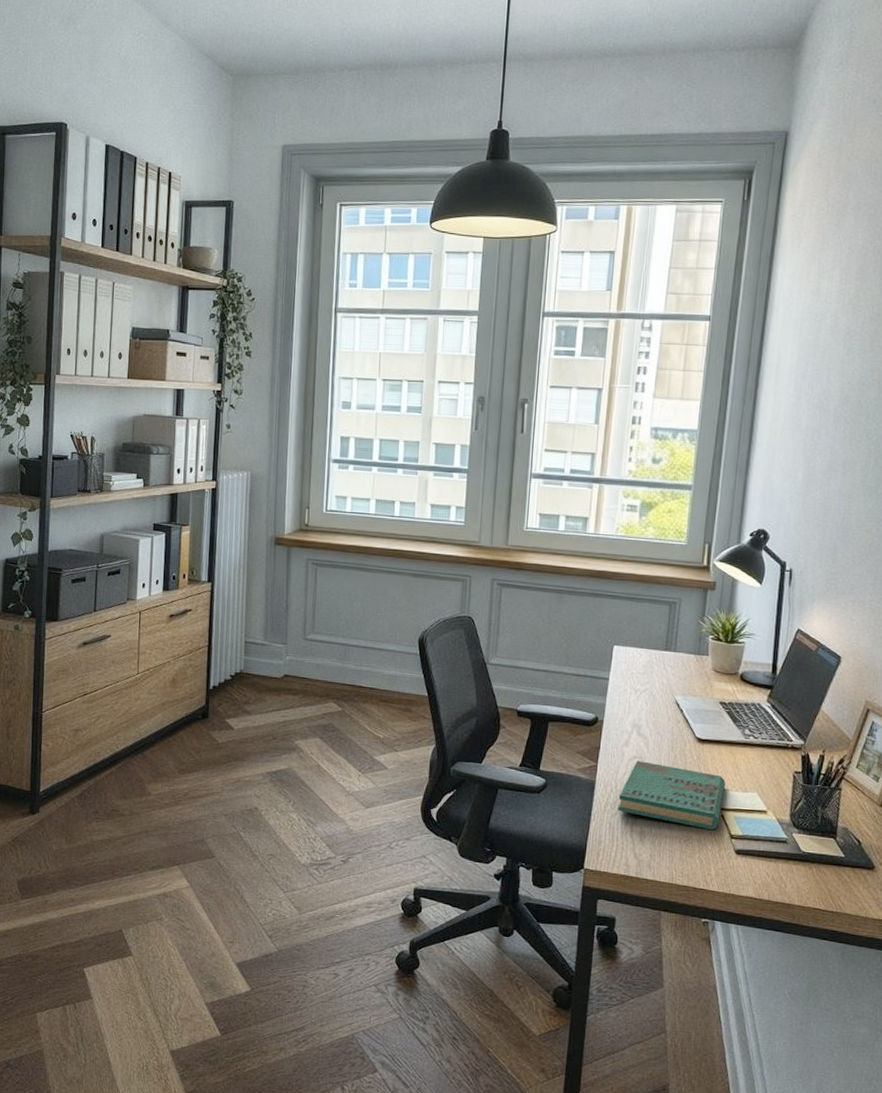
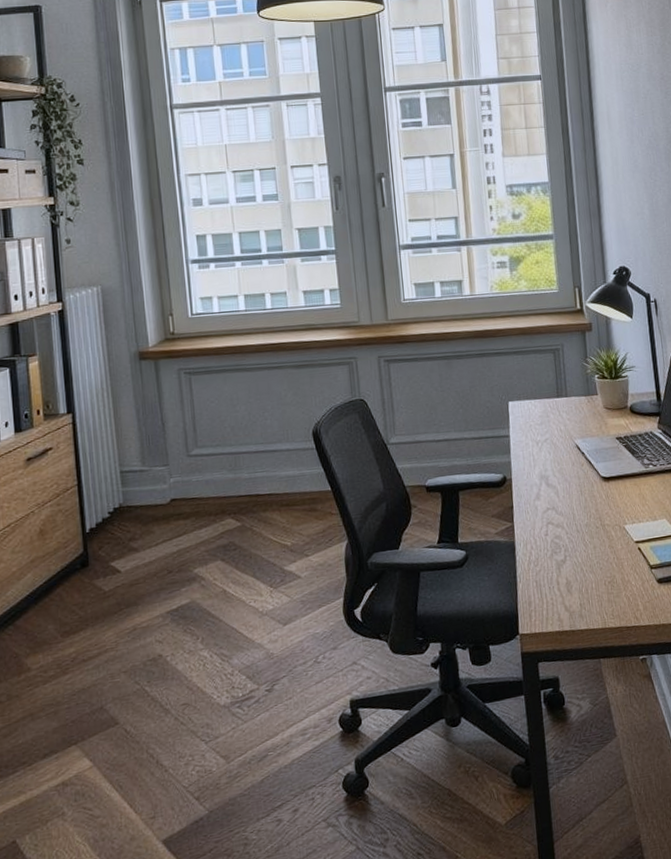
book: present [618,761,725,831] -> none [540,509,638,568]

